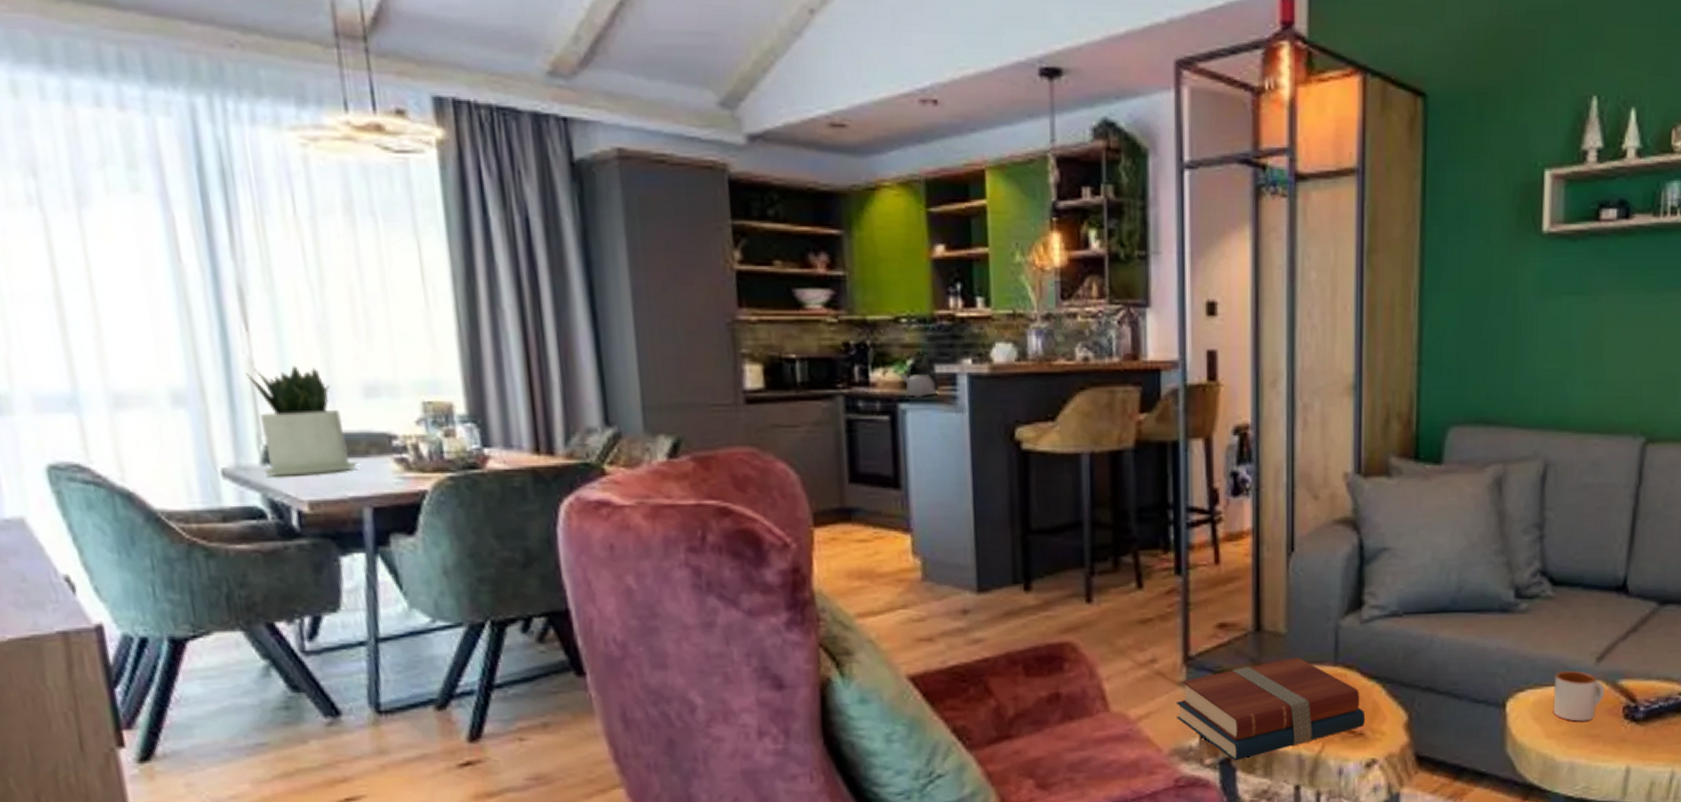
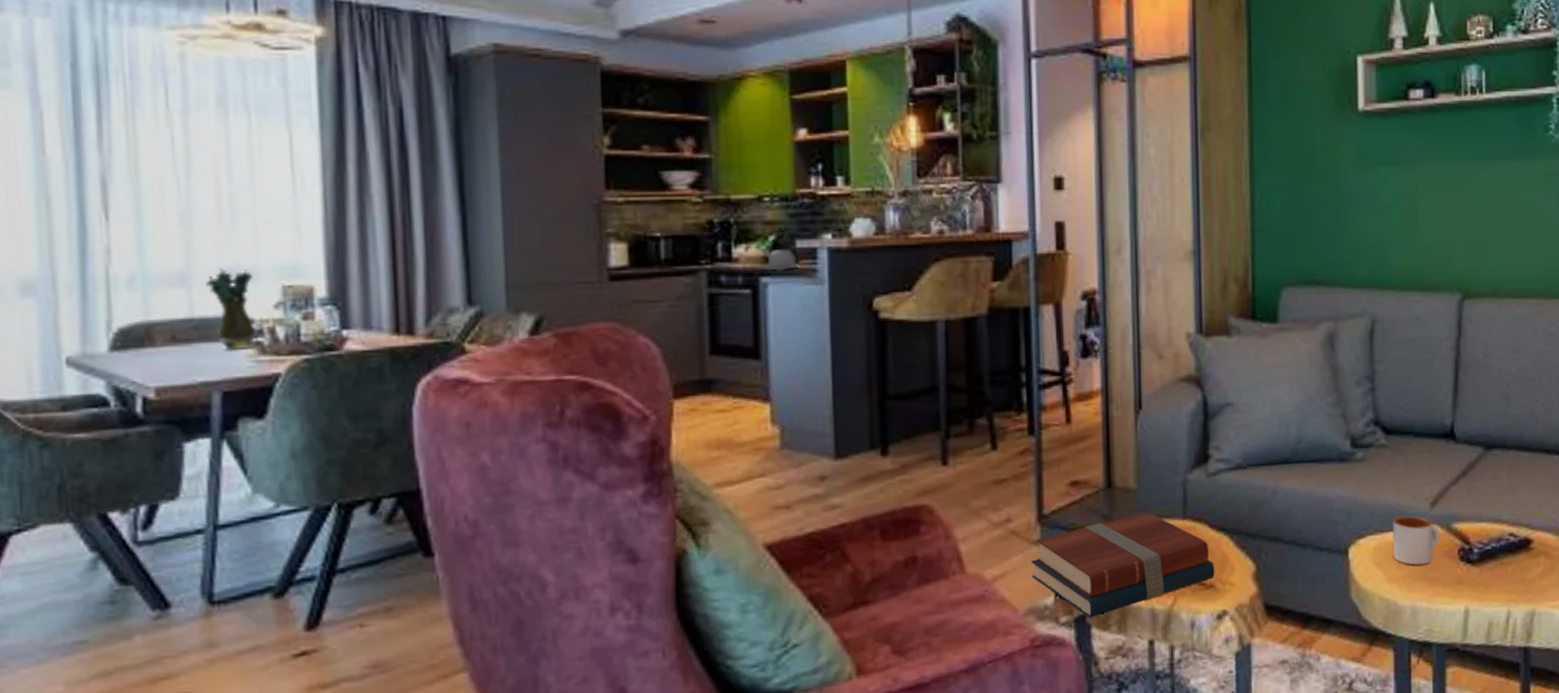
planter: present [246,366,357,476] -> none [101,253,210,363]
vase: none [348,383,401,465] -> present [206,269,257,350]

